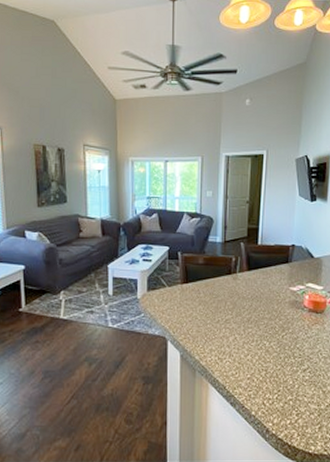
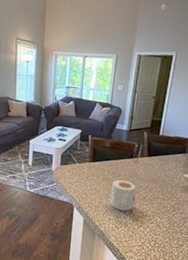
mug: none [210,301,239,338] -> present [110,179,136,211]

